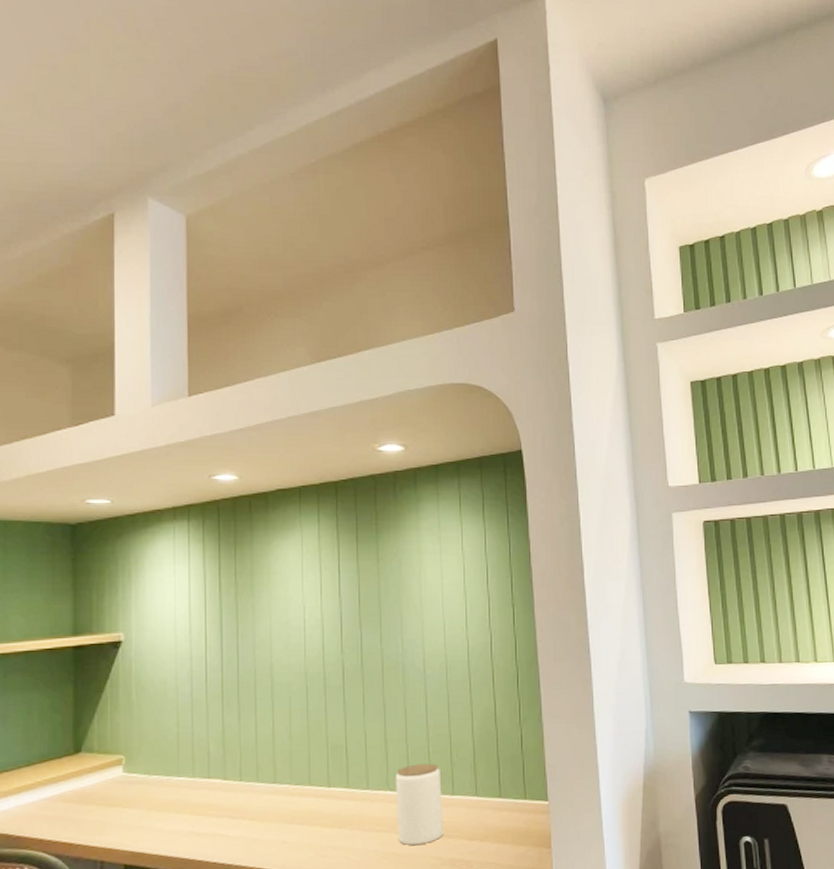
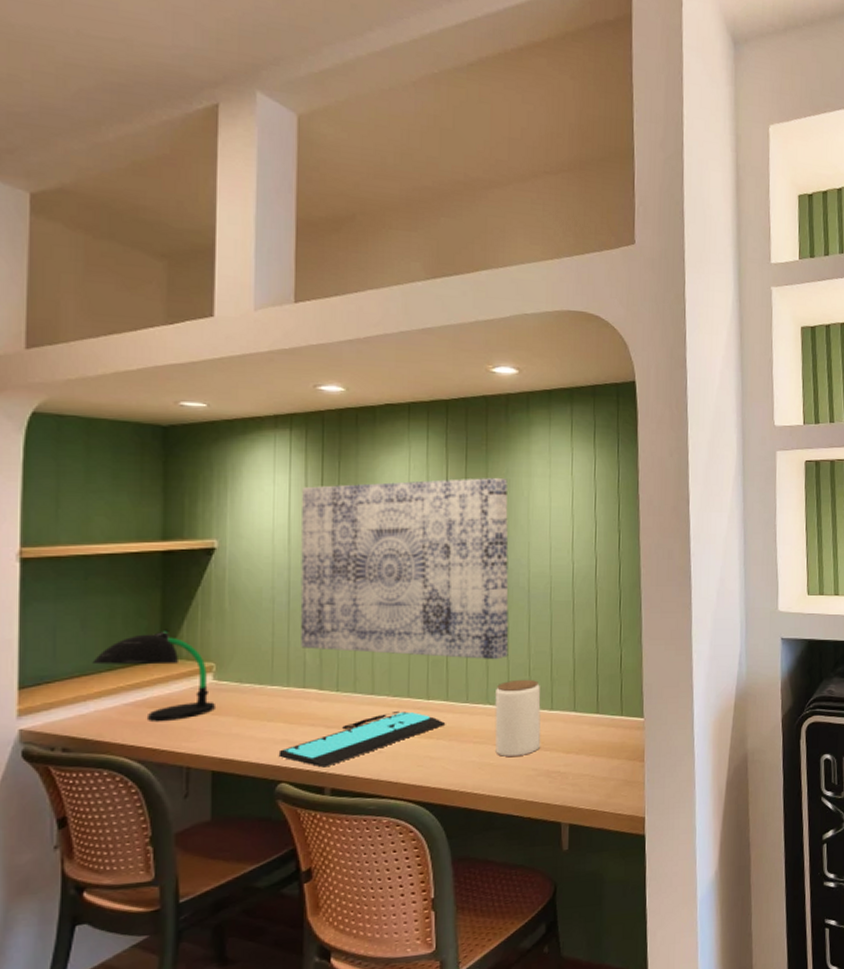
desk lamp: none [12,723,125,817] -> present [92,629,215,723]
computer keyboard: none [186,799,348,860] -> present [278,710,446,768]
wall art: none [201,556,407,745] -> present [300,477,509,660]

